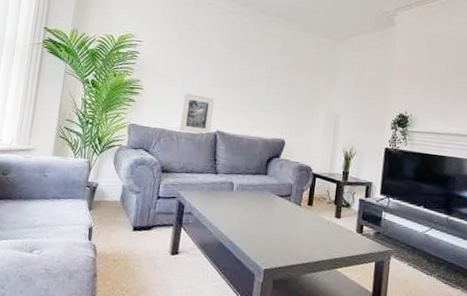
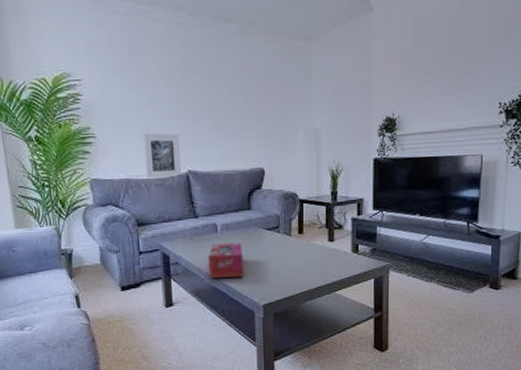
tissue box: none [217,201,254,237] -> present [207,242,244,278]

